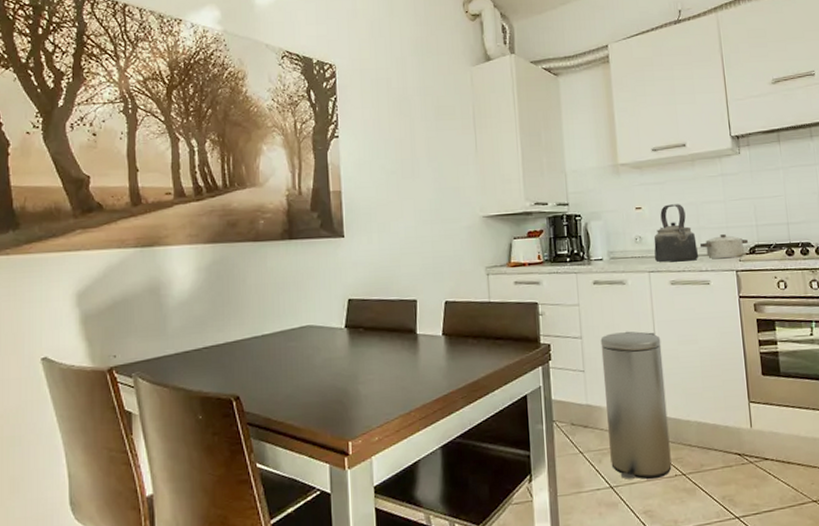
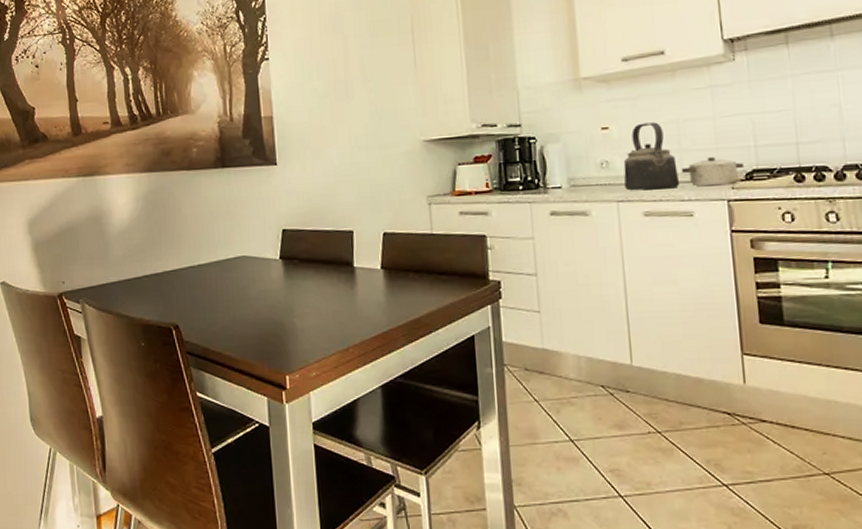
pedal bin: present [600,331,672,480] -> none [558,268,644,434]

